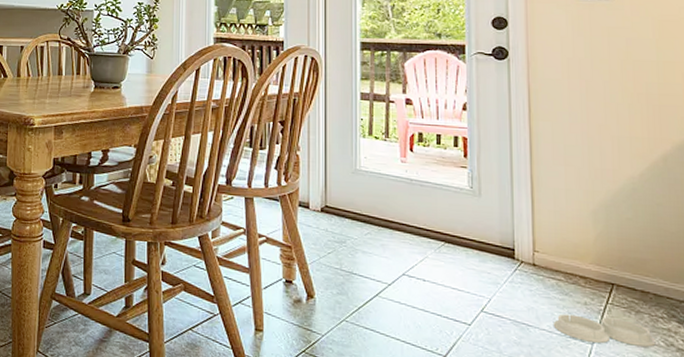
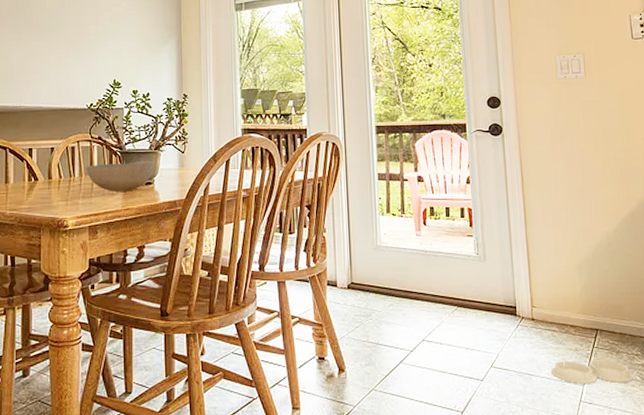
bowl: none [54,64,123,94] -> present [86,160,155,192]

